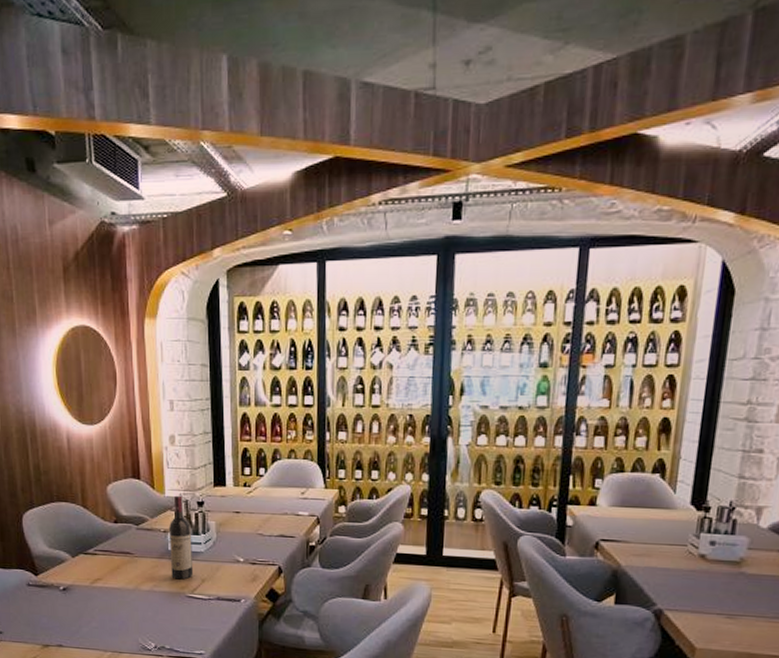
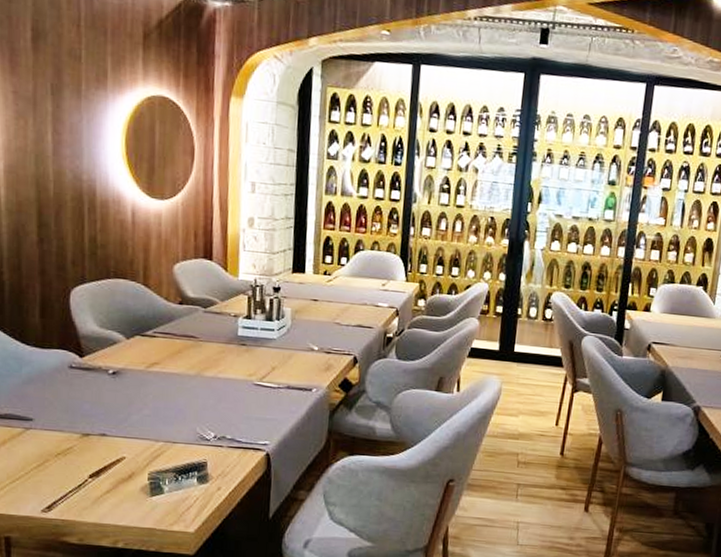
wine bottle: present [169,495,194,580] -> none [239,279,265,367]

